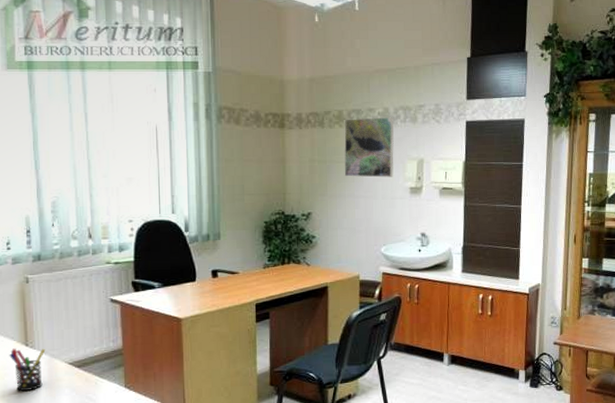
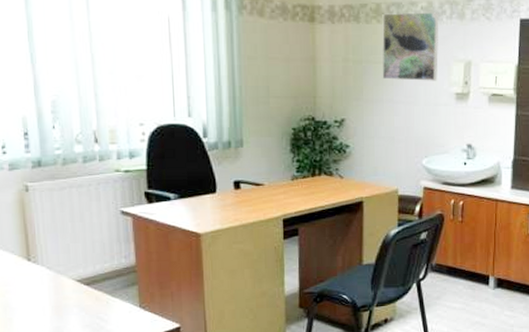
pen holder: present [9,348,46,391] -> none [10,263,50,310]

